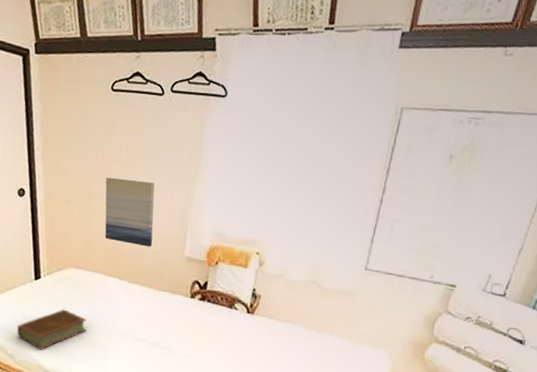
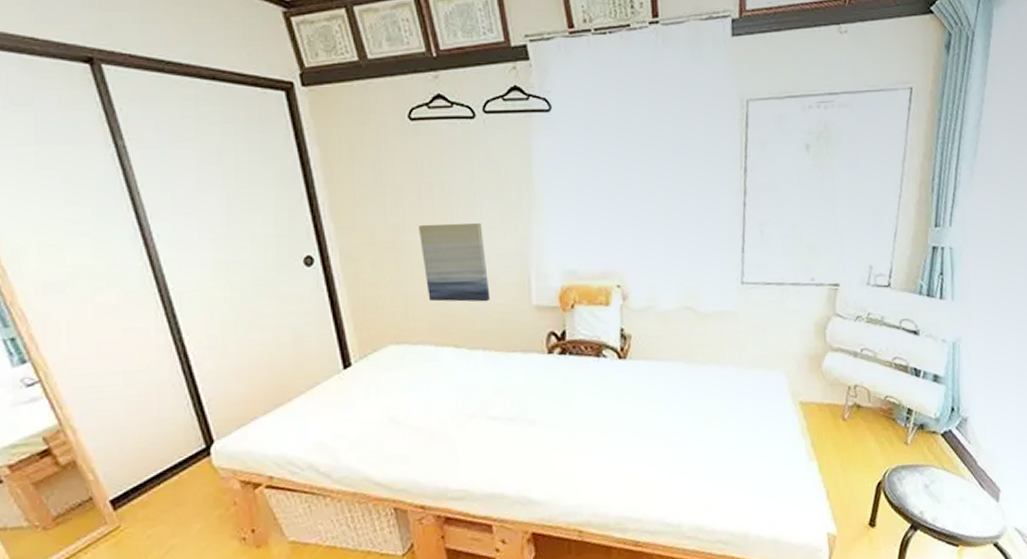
book: present [16,309,87,350] -> none [328,399,423,458]

